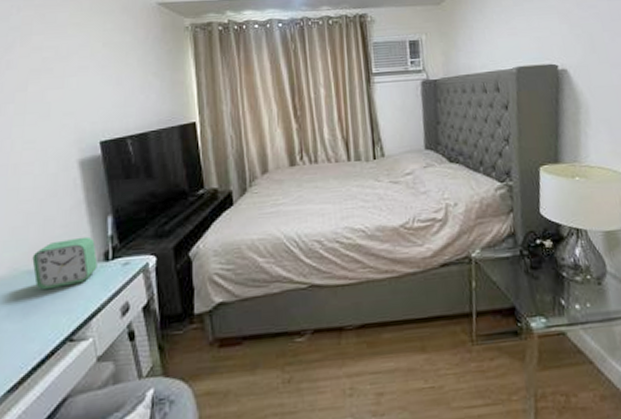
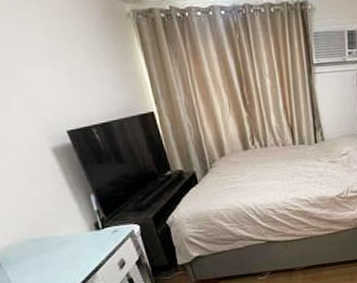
alarm clock: present [32,236,98,290] -> none [32,211,91,253]

